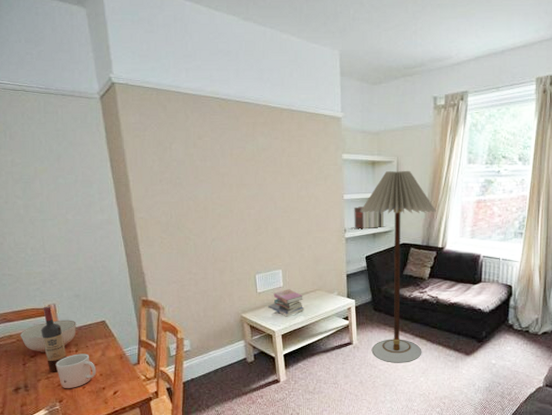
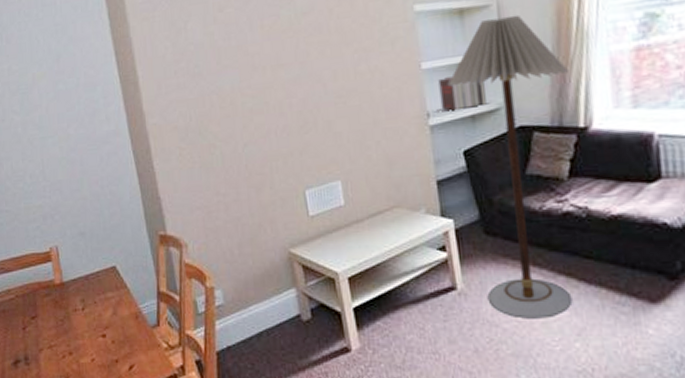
bowl: present [20,320,76,352] -> none [18,266,82,312]
wine bottle: present [40,306,67,372] -> none [41,249,72,339]
mug: present [55,354,97,389] -> none [59,312,108,362]
books: present [268,289,304,317] -> none [325,208,379,251]

